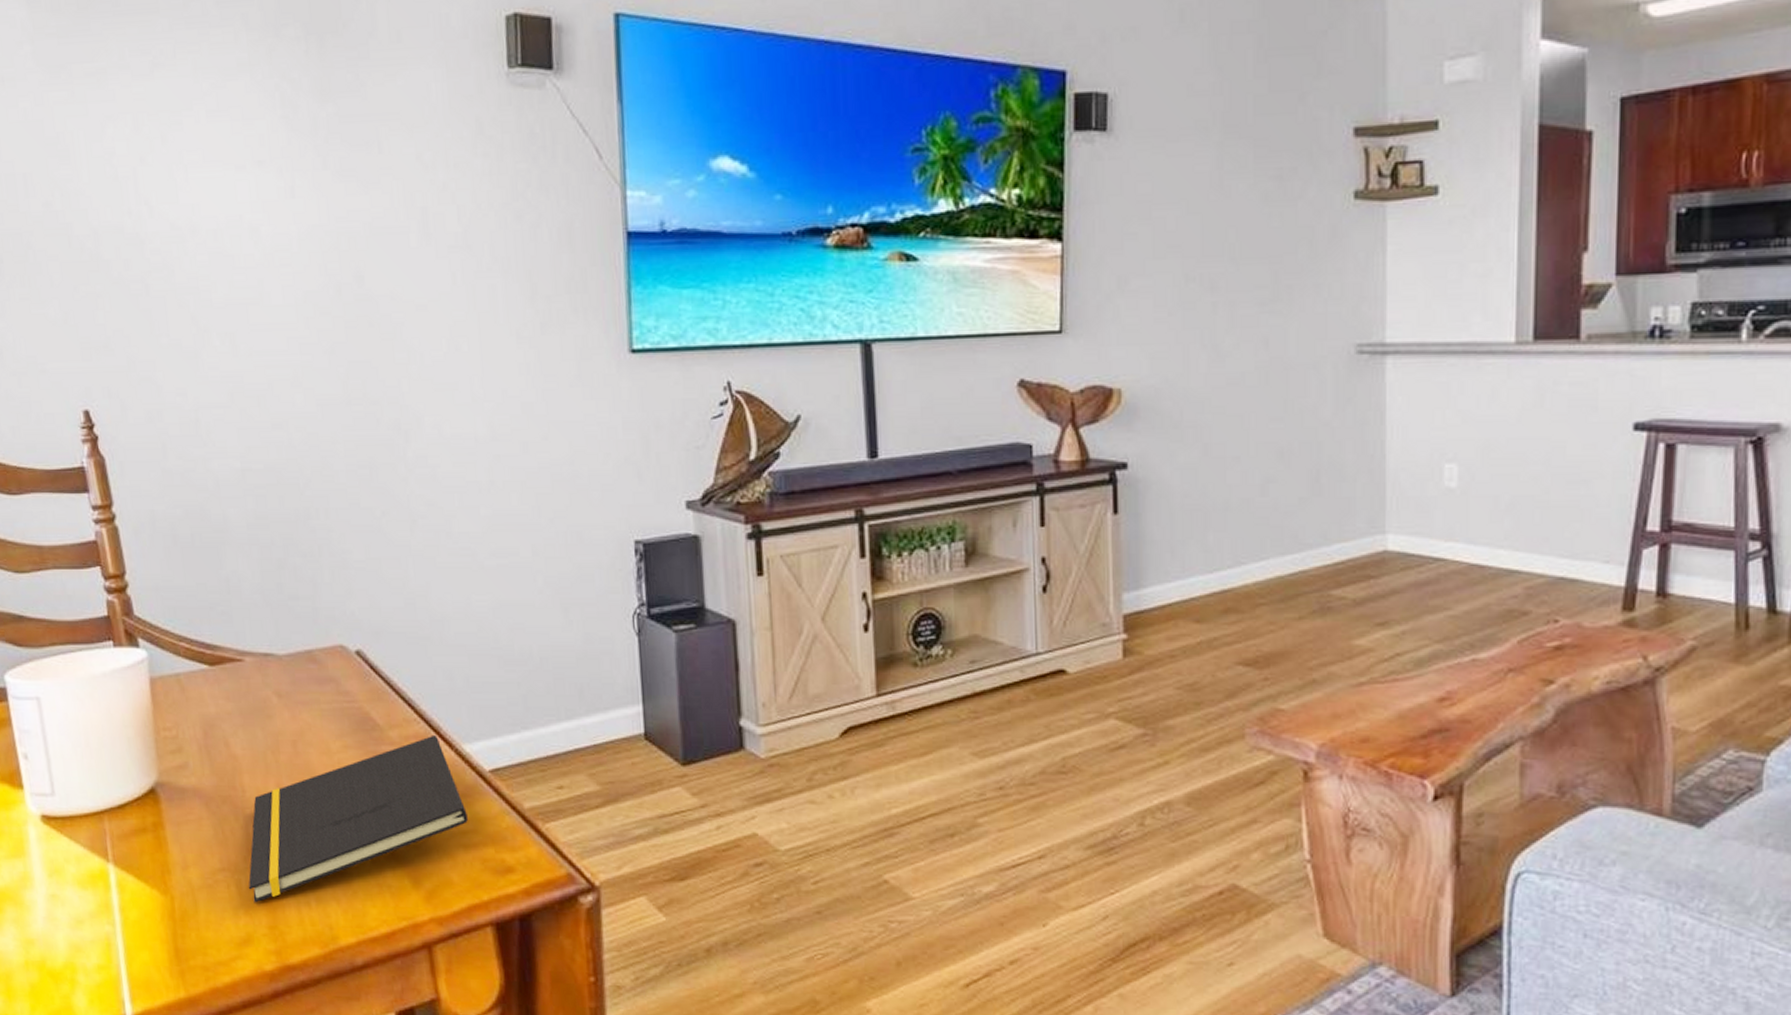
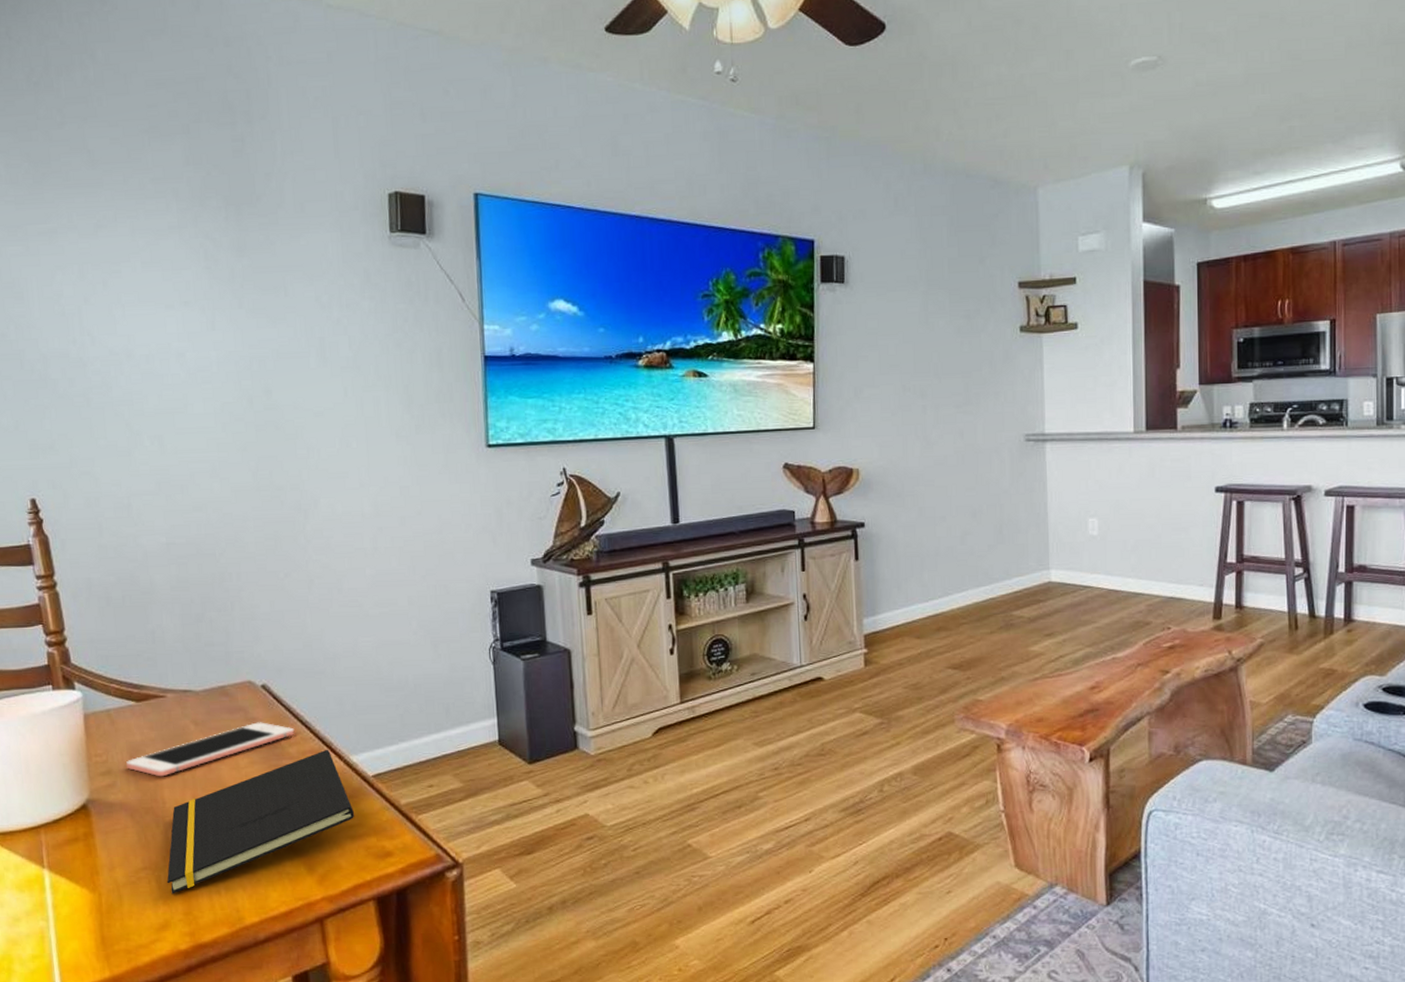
cell phone: none [199,697,396,759] -> present [126,722,295,777]

